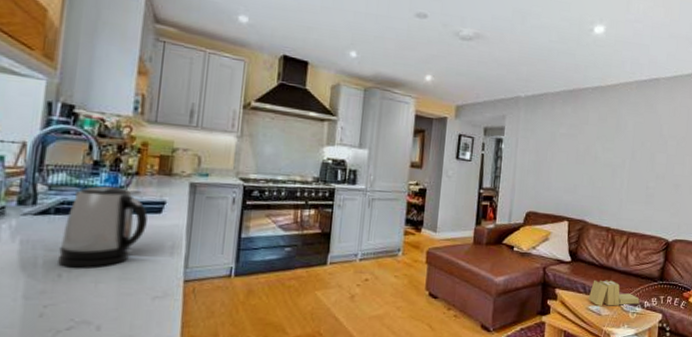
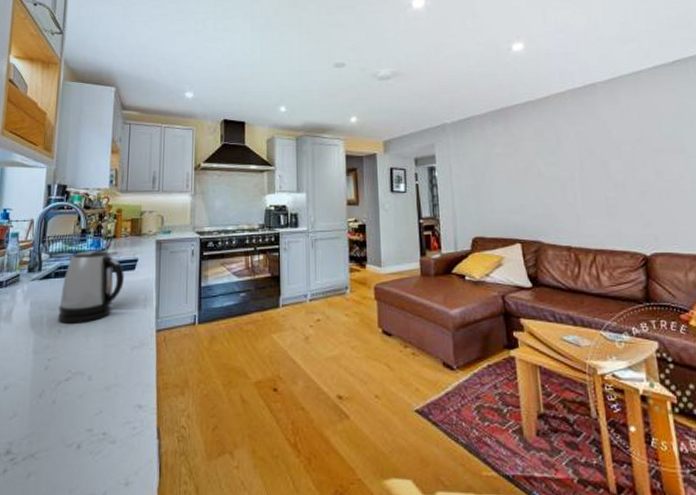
books: present [588,279,640,307] -> none [560,305,626,337]

